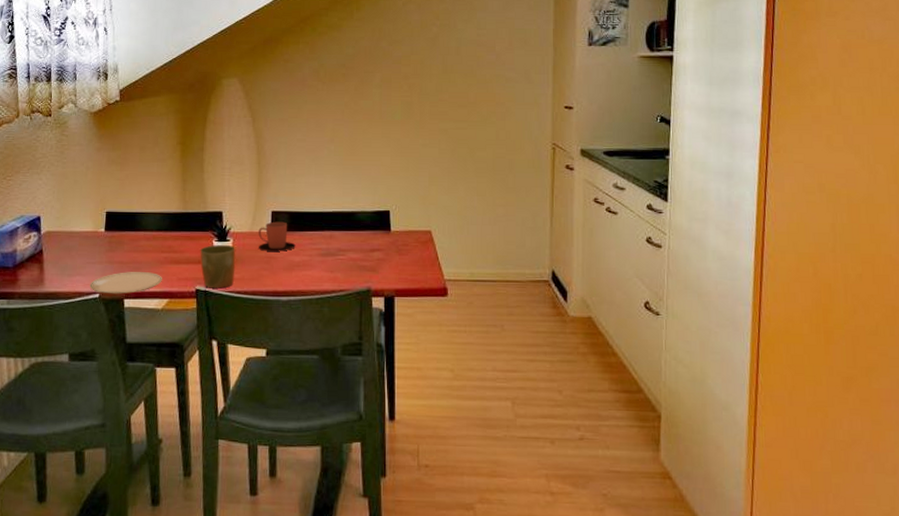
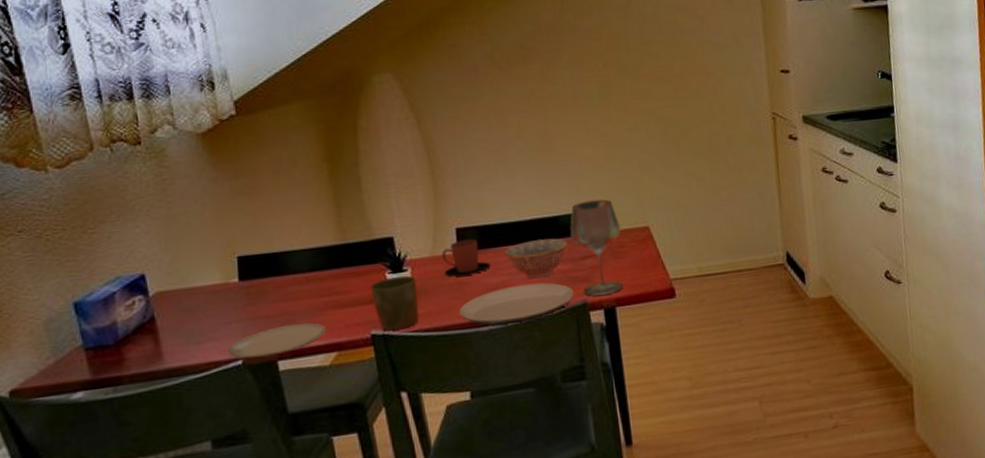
plate: none [266,266,361,299] -> present [459,283,574,326]
bowl: none [308,230,360,262] -> present [504,238,568,279]
wine glass: none [363,202,407,286] -> present [569,199,623,297]

